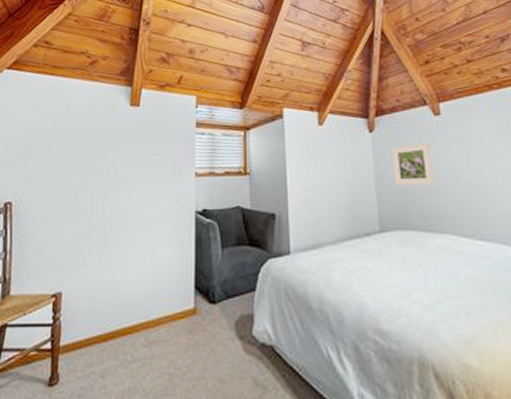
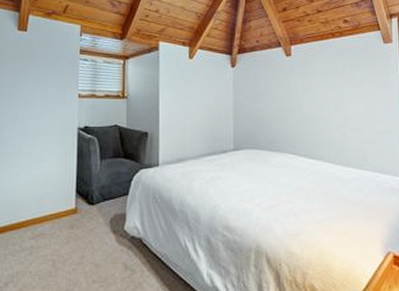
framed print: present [391,142,435,187] -> none [248,78,281,114]

